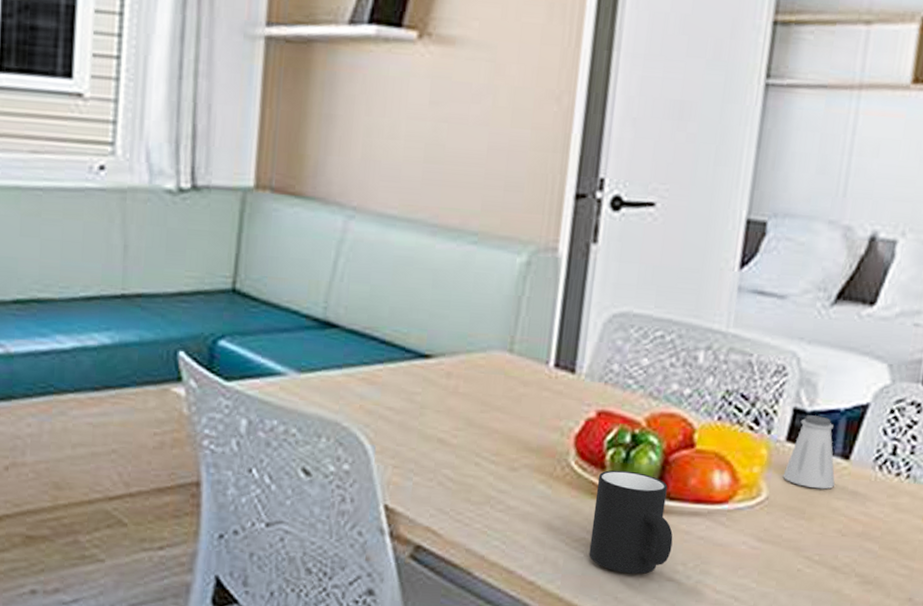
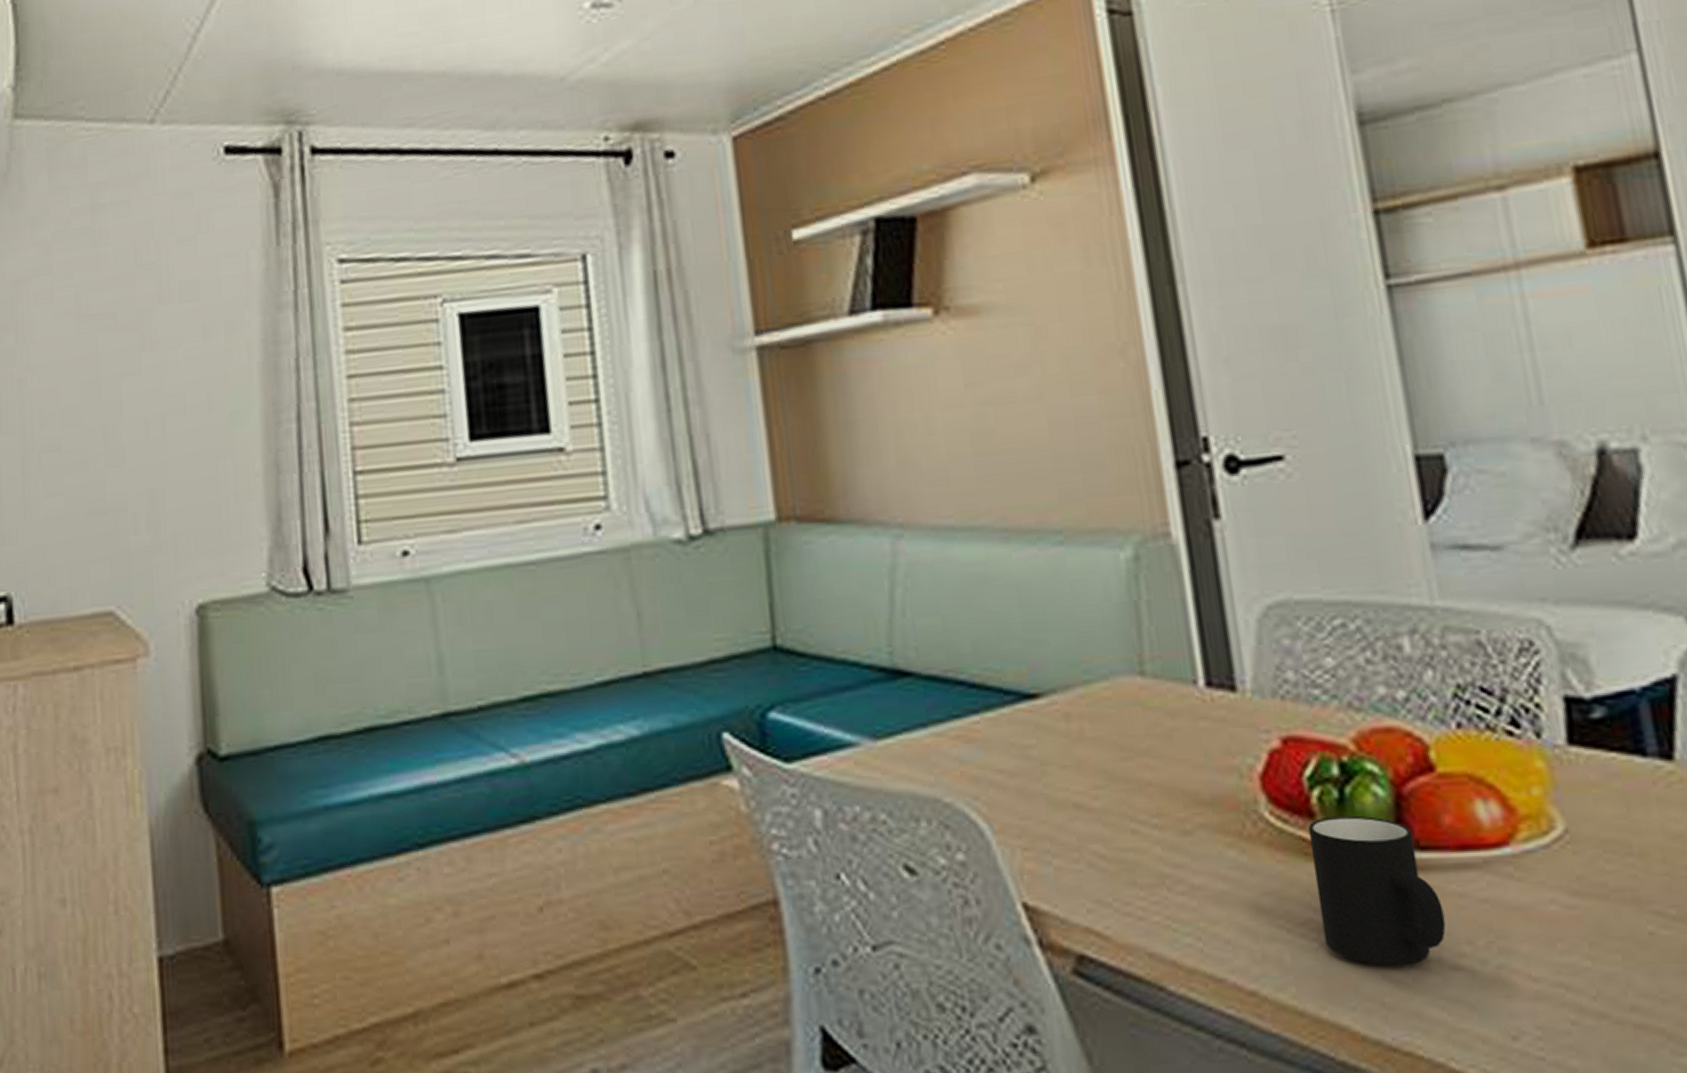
saltshaker: present [783,415,835,489] -> none [1579,702,1664,808]

